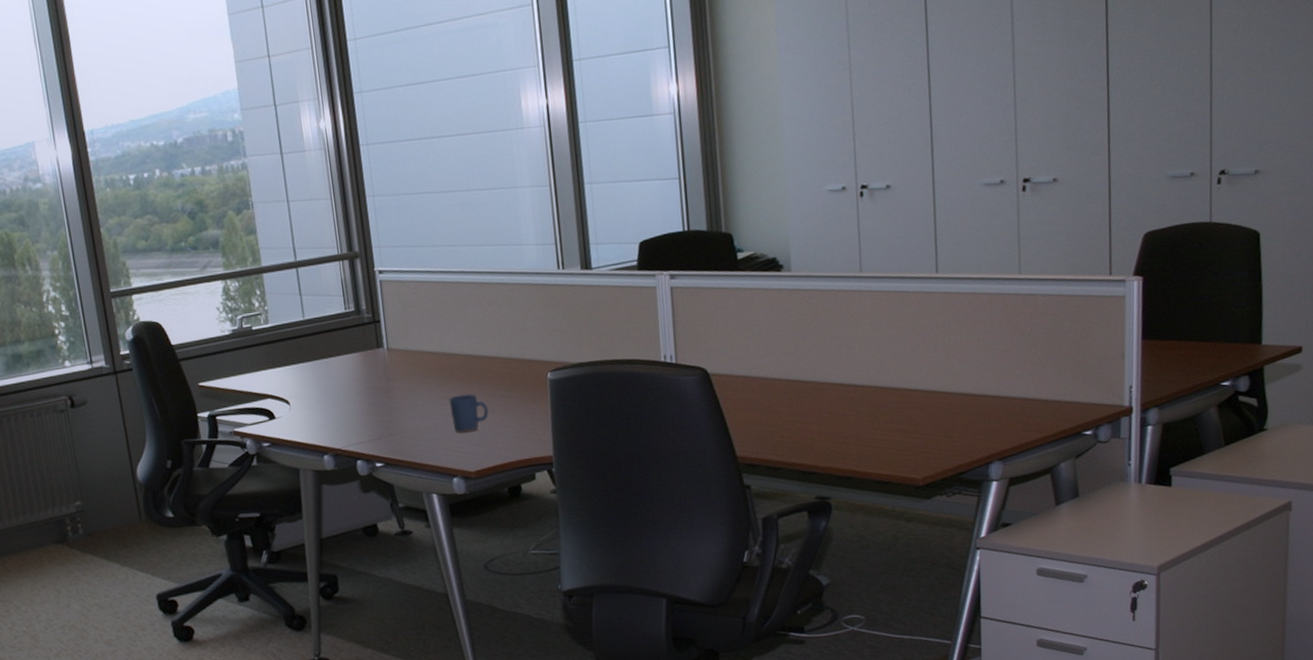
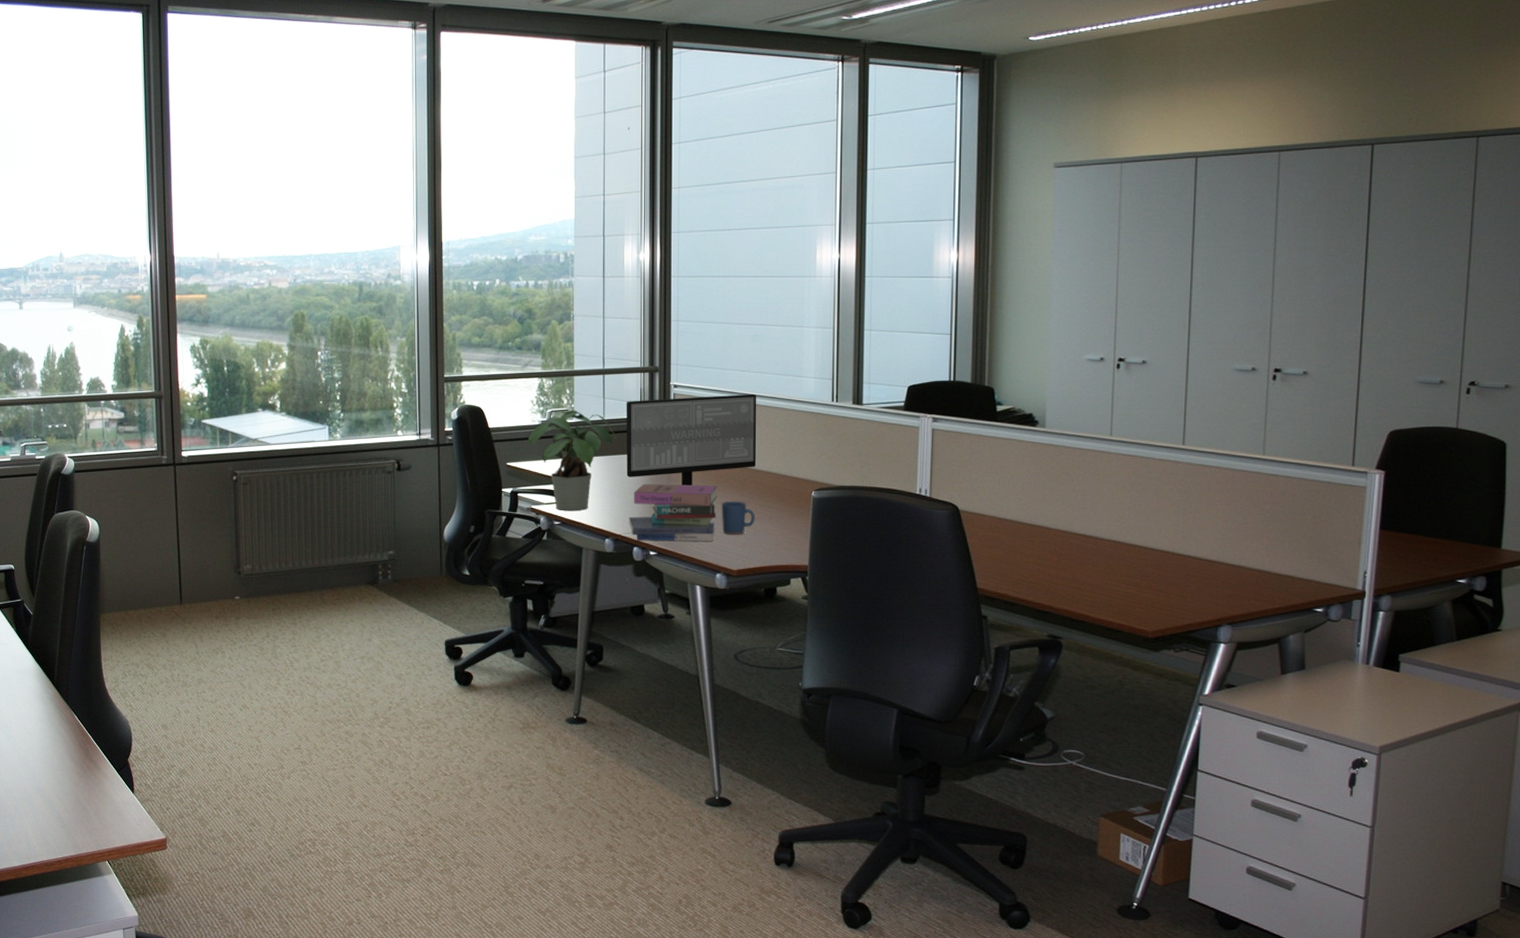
potted plant: none [220,312,321,430] -> present [529,410,616,512]
computer monitor: none [326,270,483,385] -> present [626,393,757,486]
books: none [347,380,446,452] -> present [628,483,718,541]

